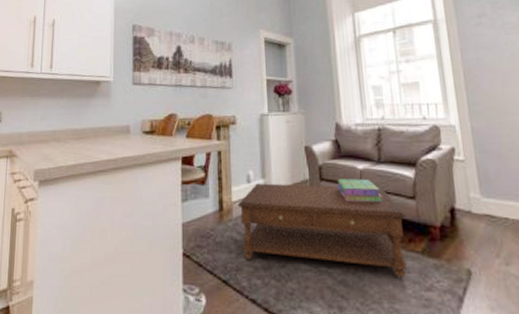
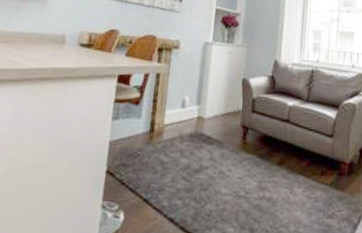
coffee table: present [237,183,407,279] -> none [168,109,322,207]
stack of books: present [337,178,382,203] -> none [266,113,305,138]

